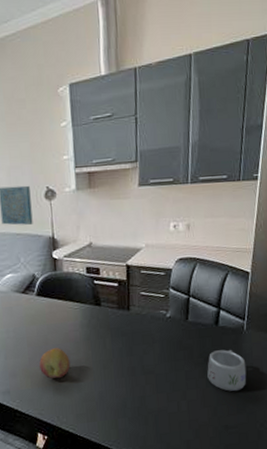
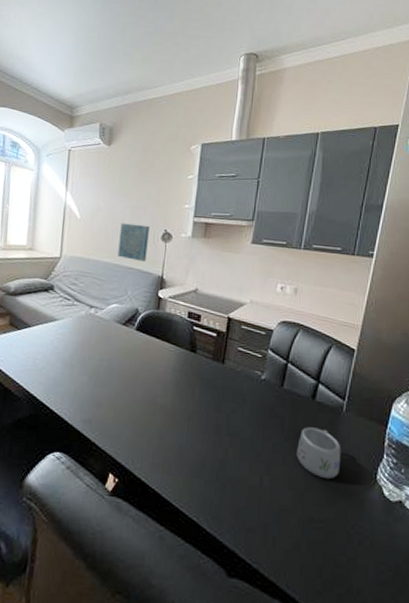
fruit: present [39,348,70,379] -> none [125,386,156,419]

